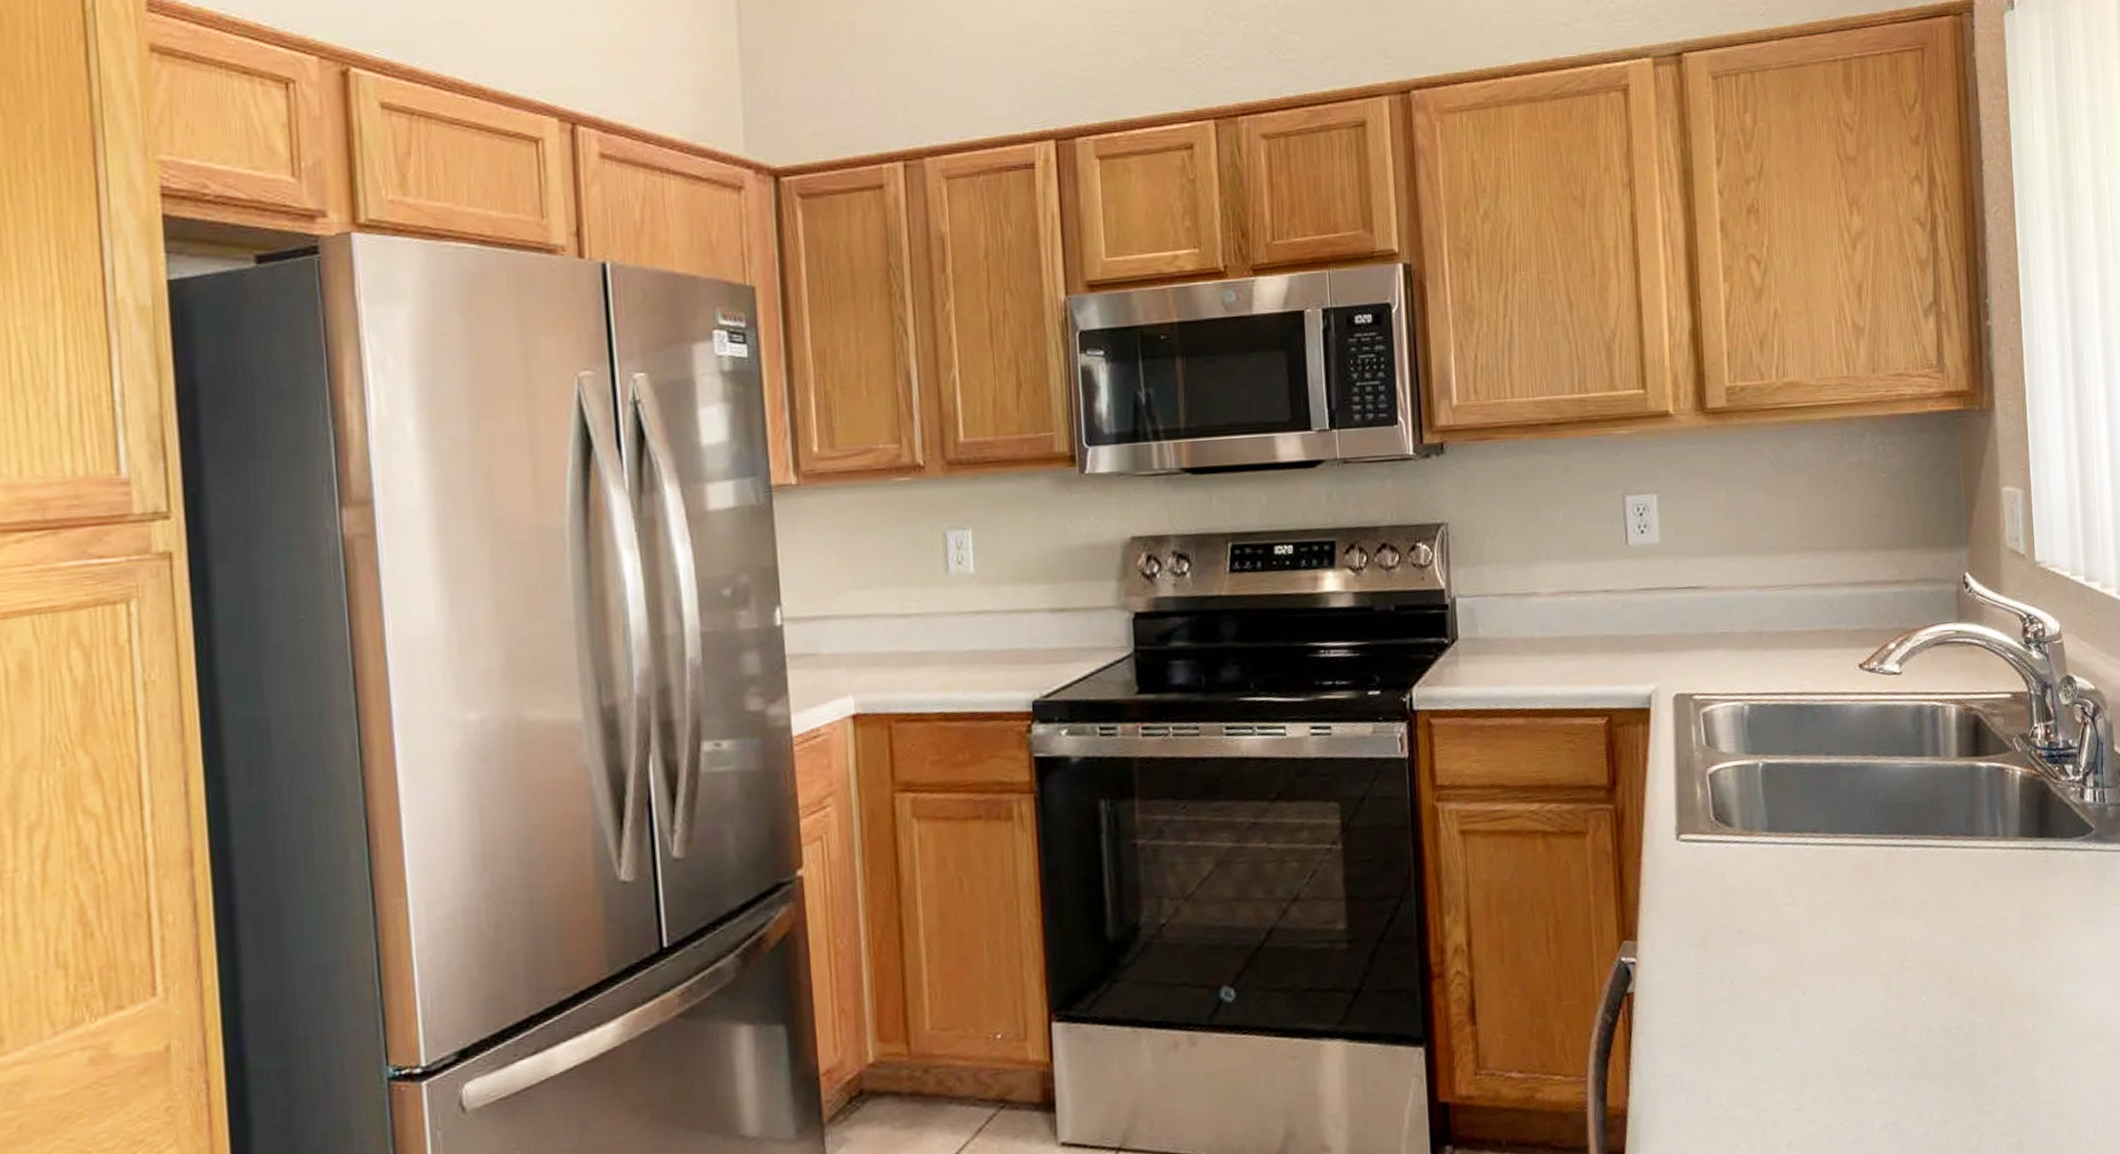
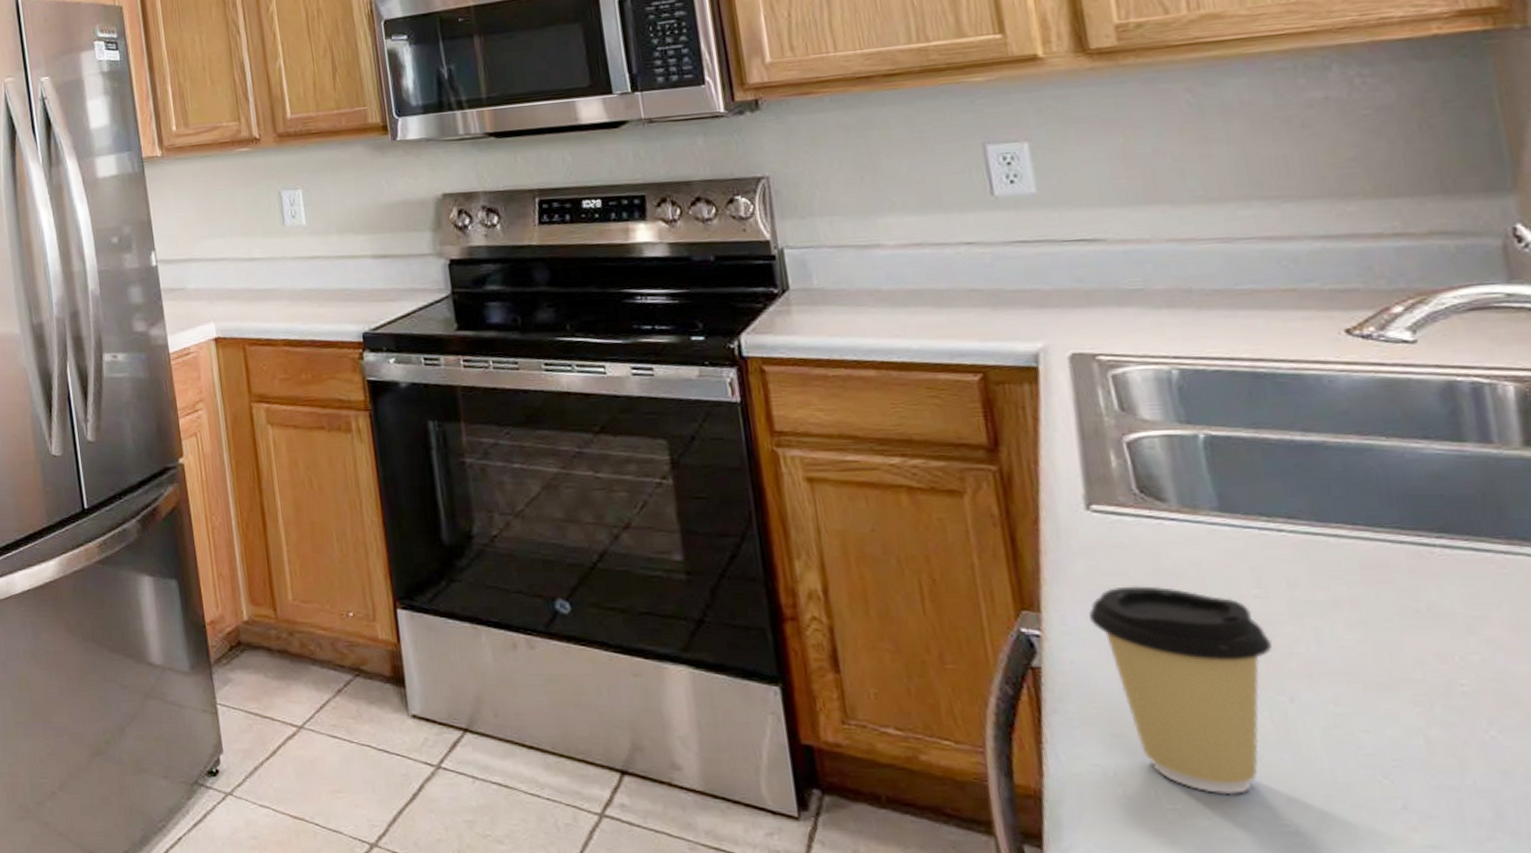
coffee cup: none [1672,904,1795,1086] -> present [1089,586,1273,795]

